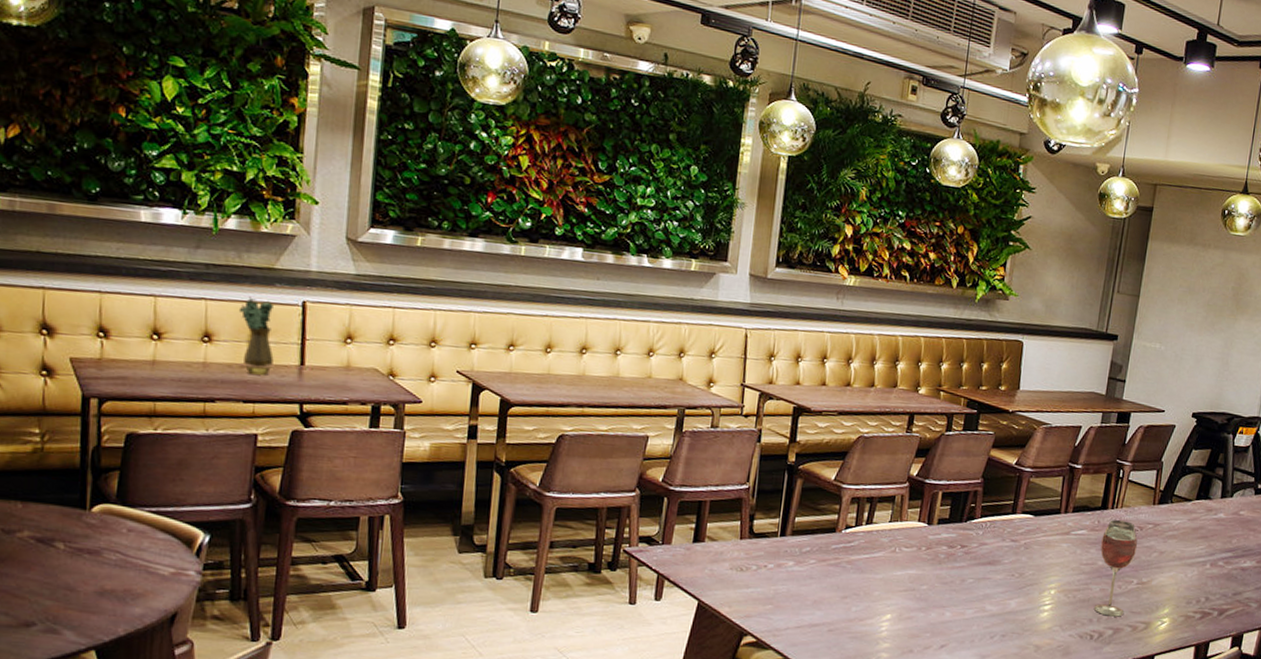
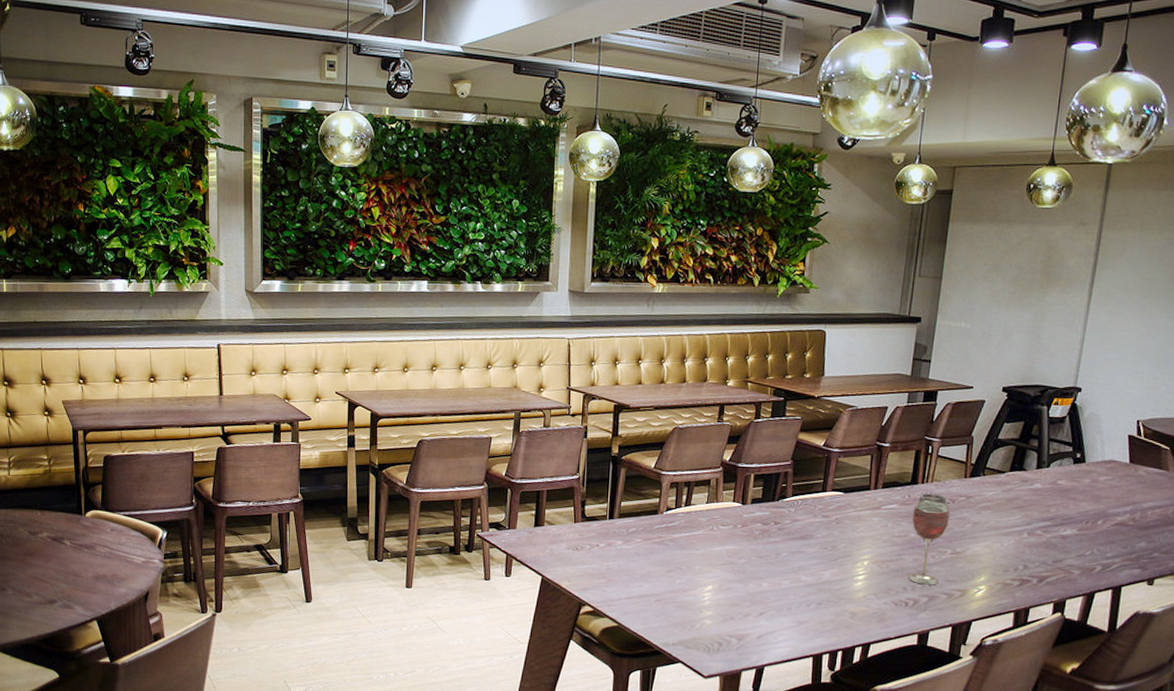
vase: present [238,297,274,376] -> none [173,344,200,406]

